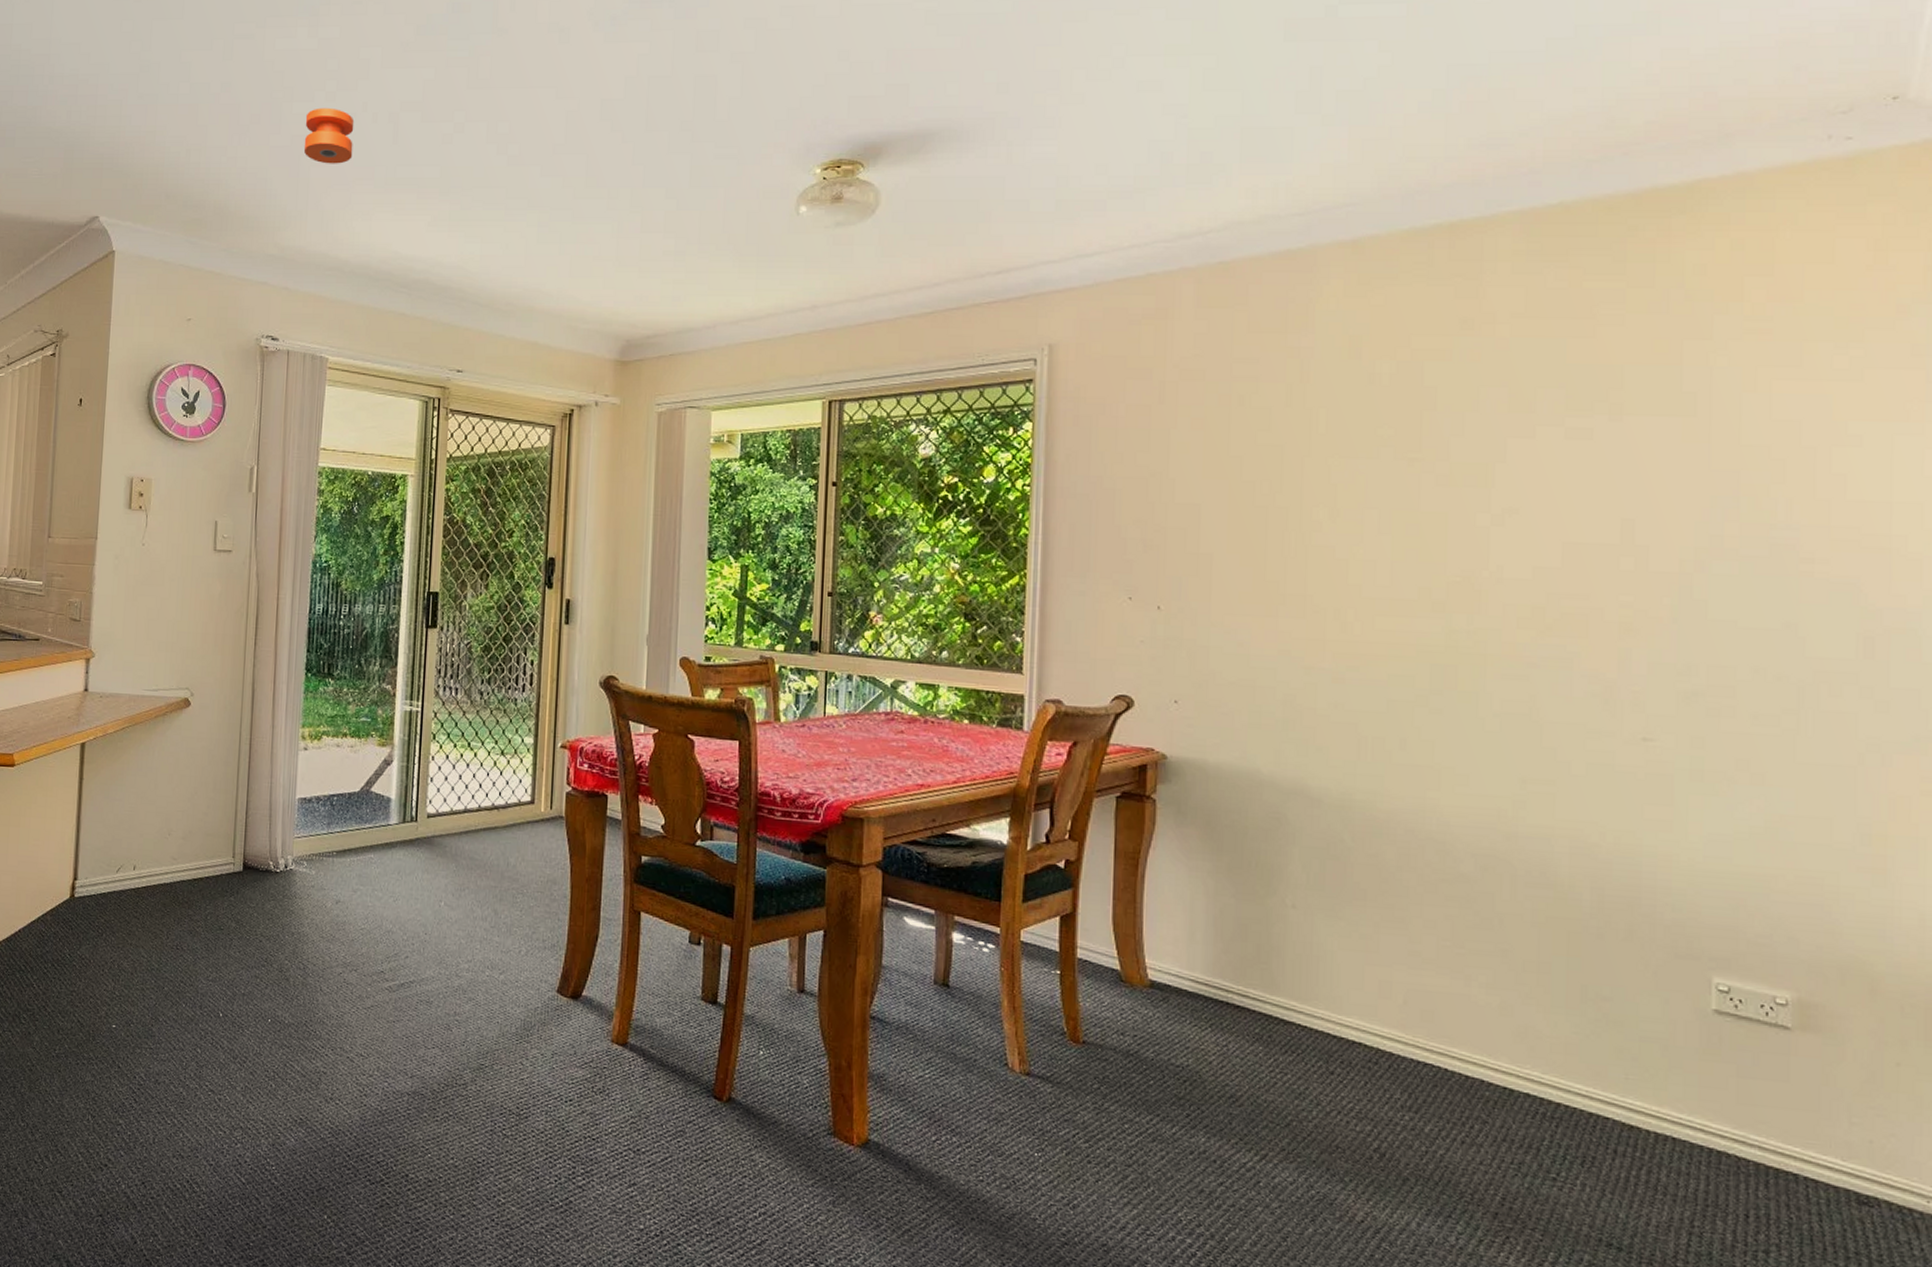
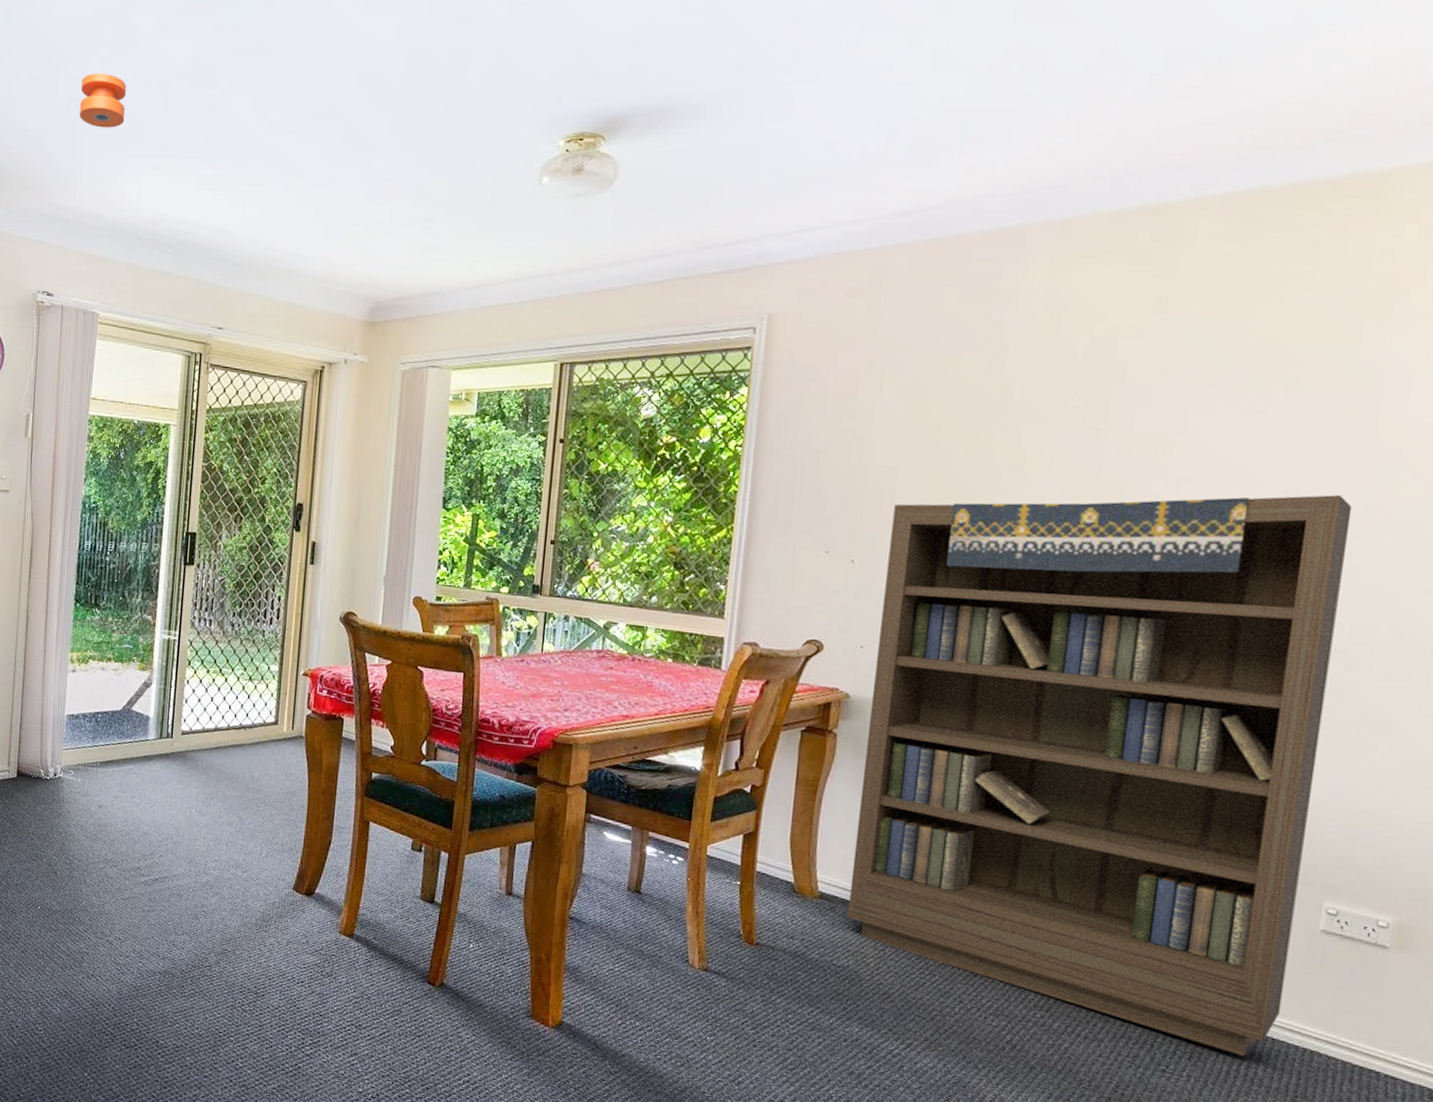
bookcase: none [1182,524,1694,1159] -> present [847,495,1353,1056]

